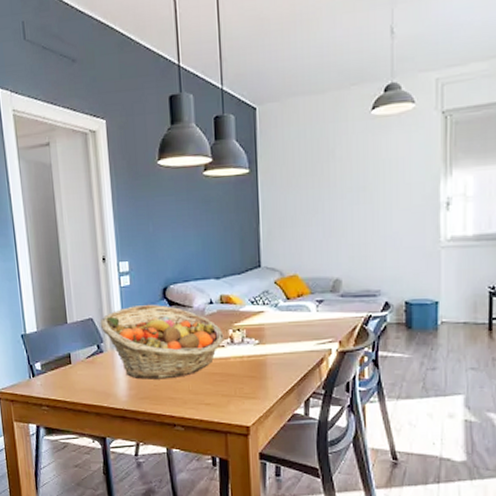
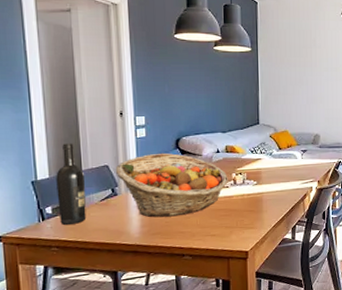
wine bottle: none [43,293,74,384] -> present [56,143,87,226]

